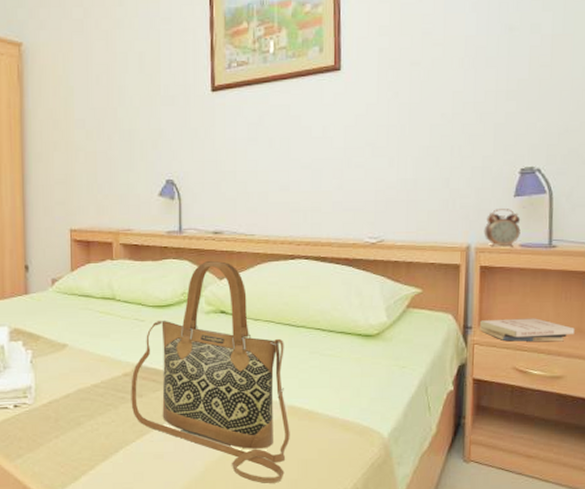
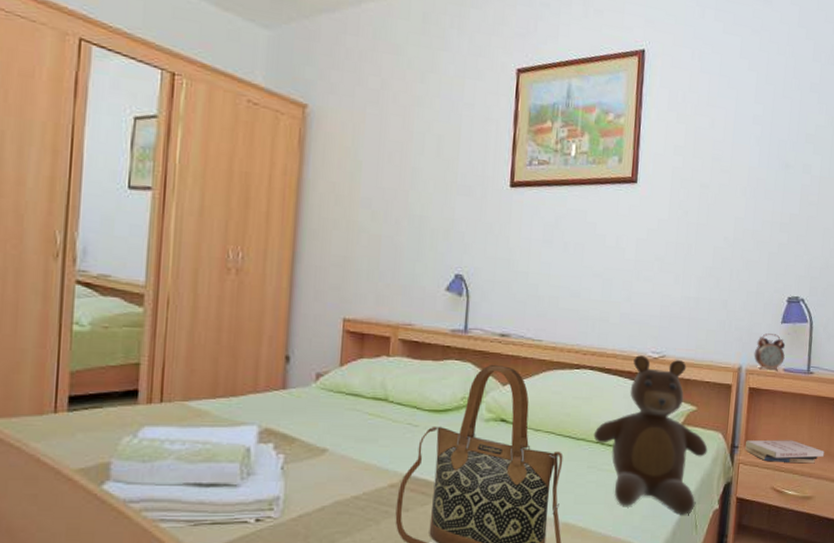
teddy bear: none [313,242,437,397] -> present [593,355,708,515]

